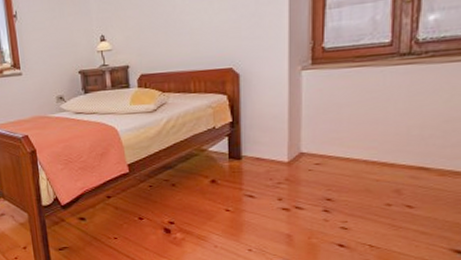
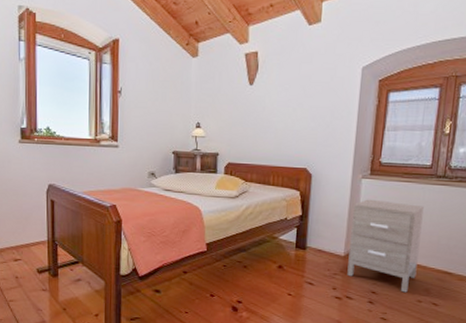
nightstand: none [294,92,385,197] -> present [347,199,424,293]

